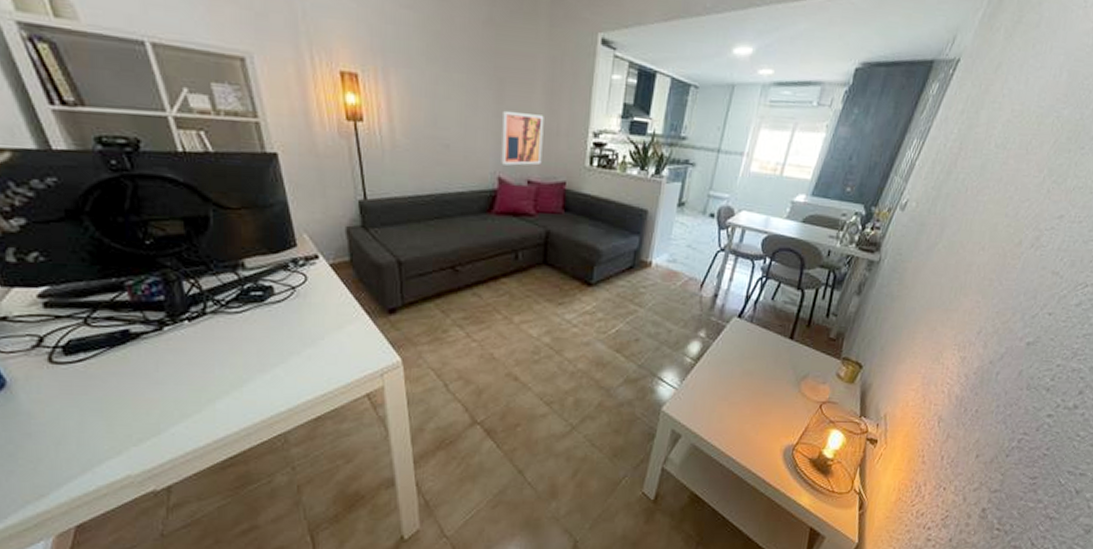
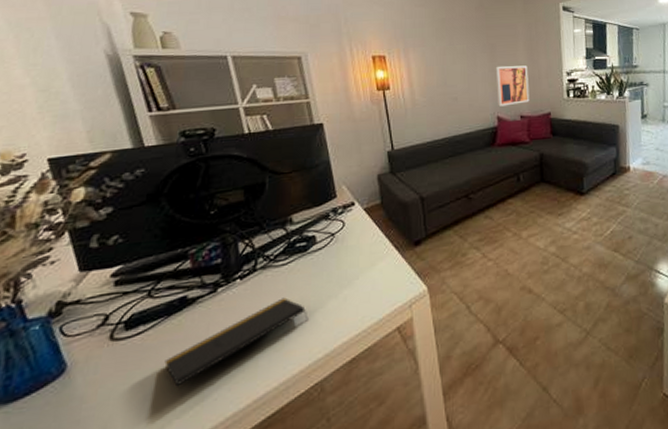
notepad: none [113,347,269,417] -> present [164,297,309,387]

